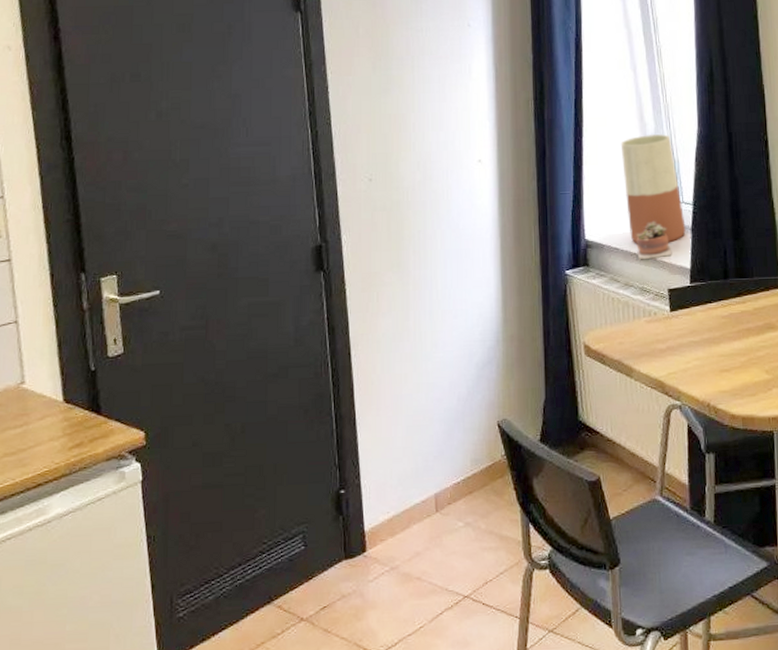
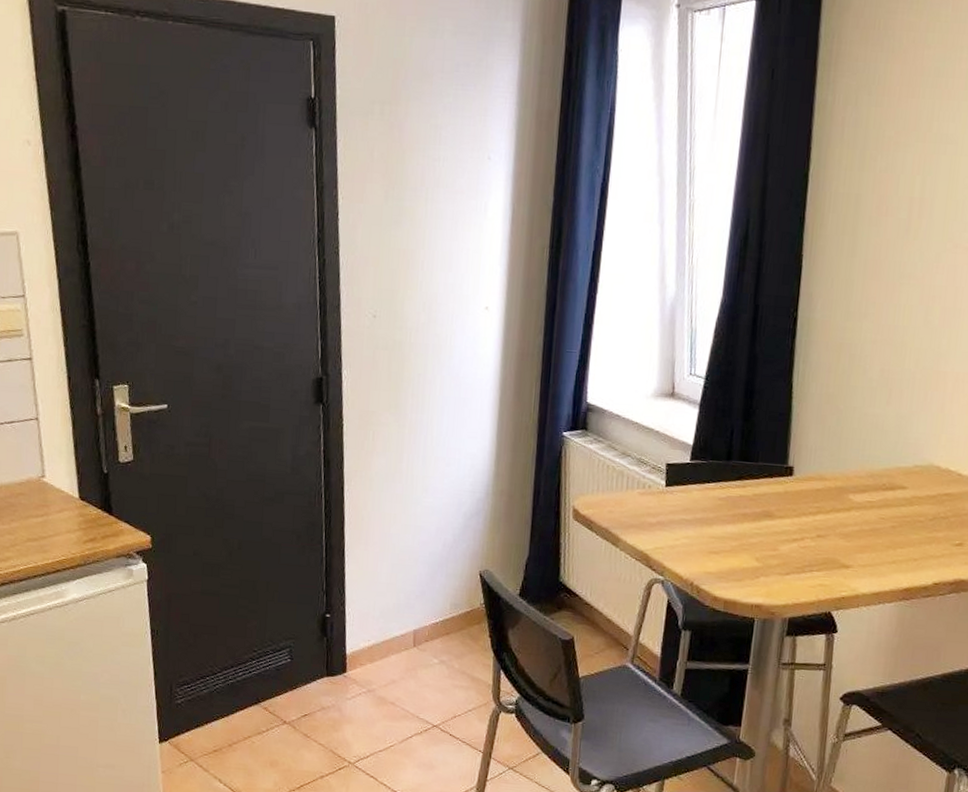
vase: present [620,134,686,243] -> none [634,298,694,415]
succulent plant: present [636,221,672,260] -> none [638,392,676,431]

